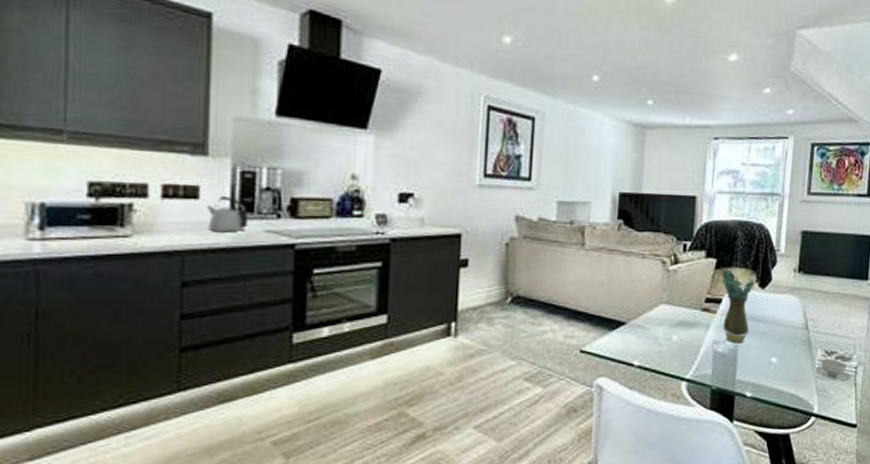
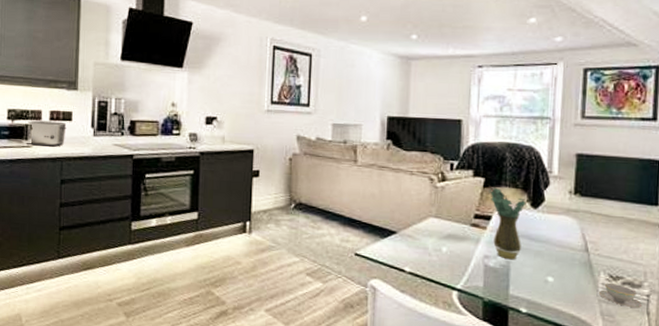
toaster: none [121,198,190,236] -> present [26,120,67,147]
kettle: present [207,196,249,232] -> none [77,119,103,145]

